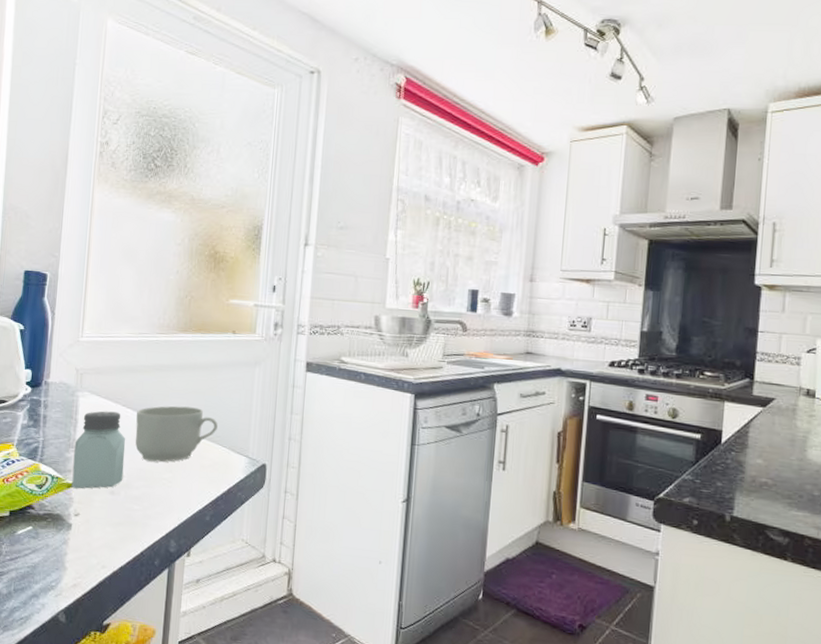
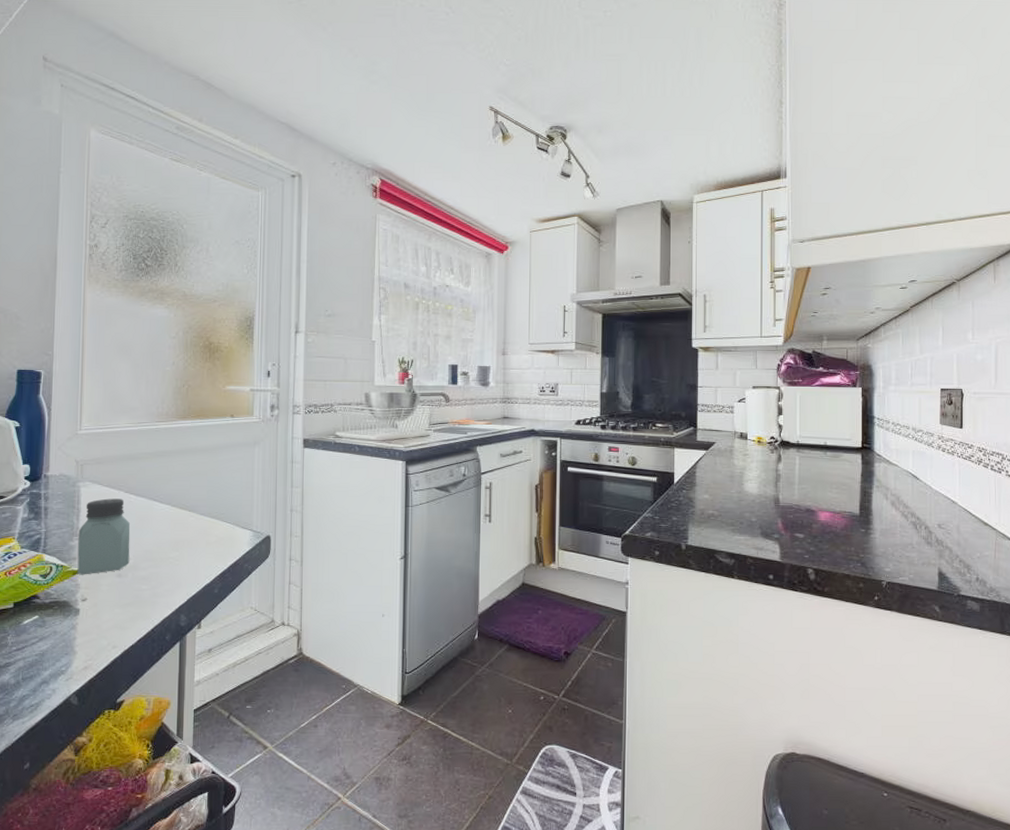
mug: present [135,406,218,463] -> none [139,488,221,543]

